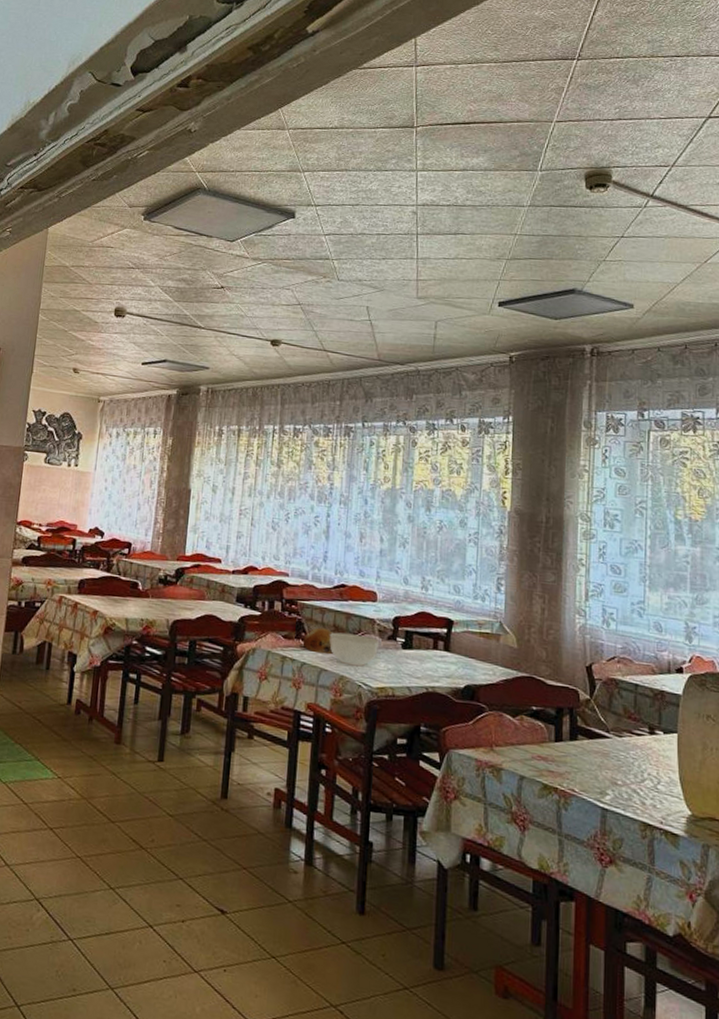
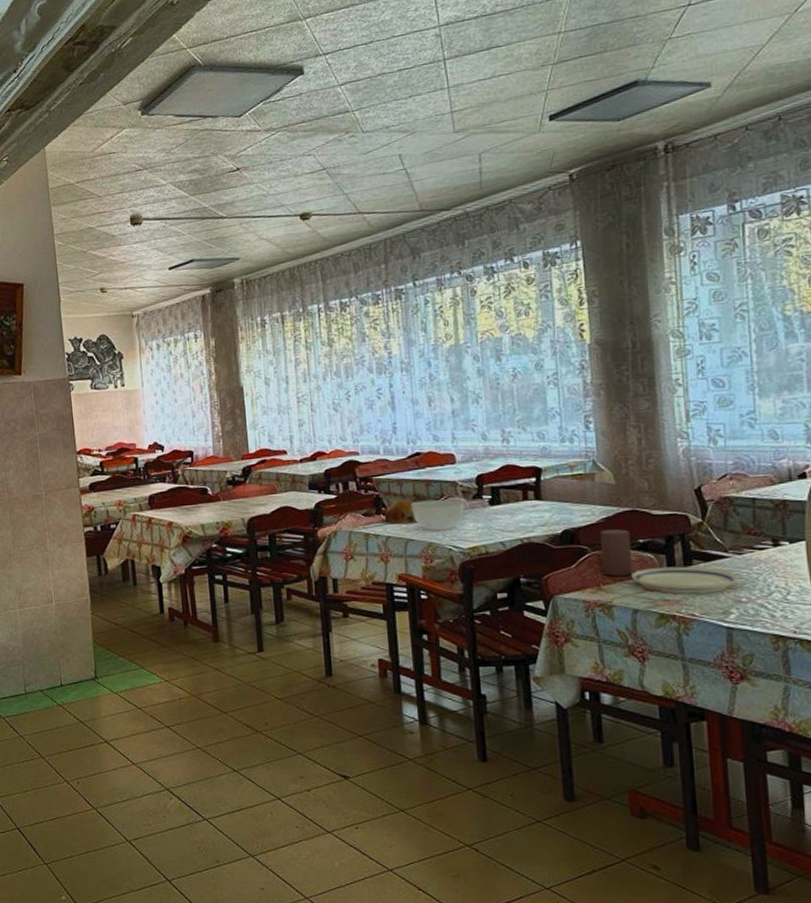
cup: none [497,691,526,741] -> present [600,529,633,576]
plate: none [521,736,616,771] -> present [630,566,738,593]

